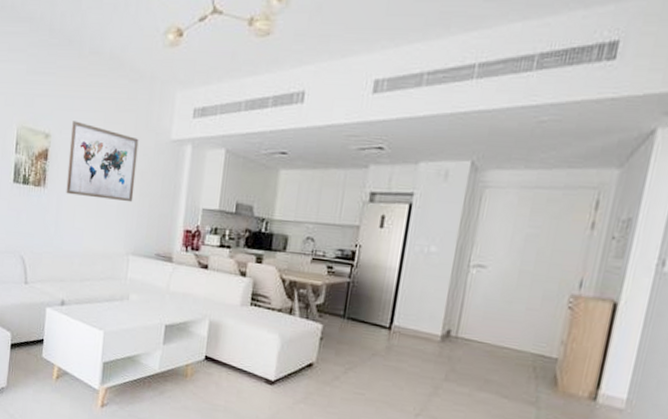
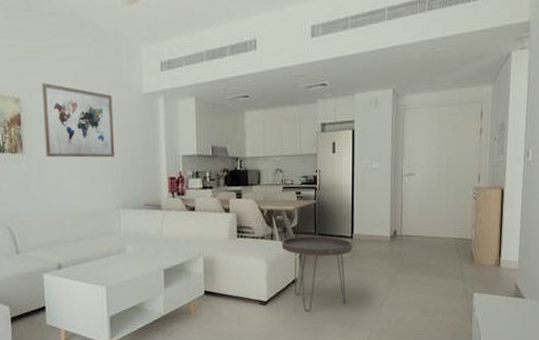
side table: none [300,315,391,403] -> present [281,235,353,312]

